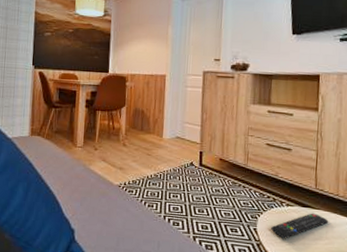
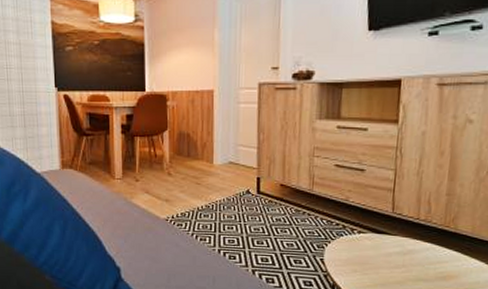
remote control: present [271,213,329,239] -> none [340,239,407,269]

